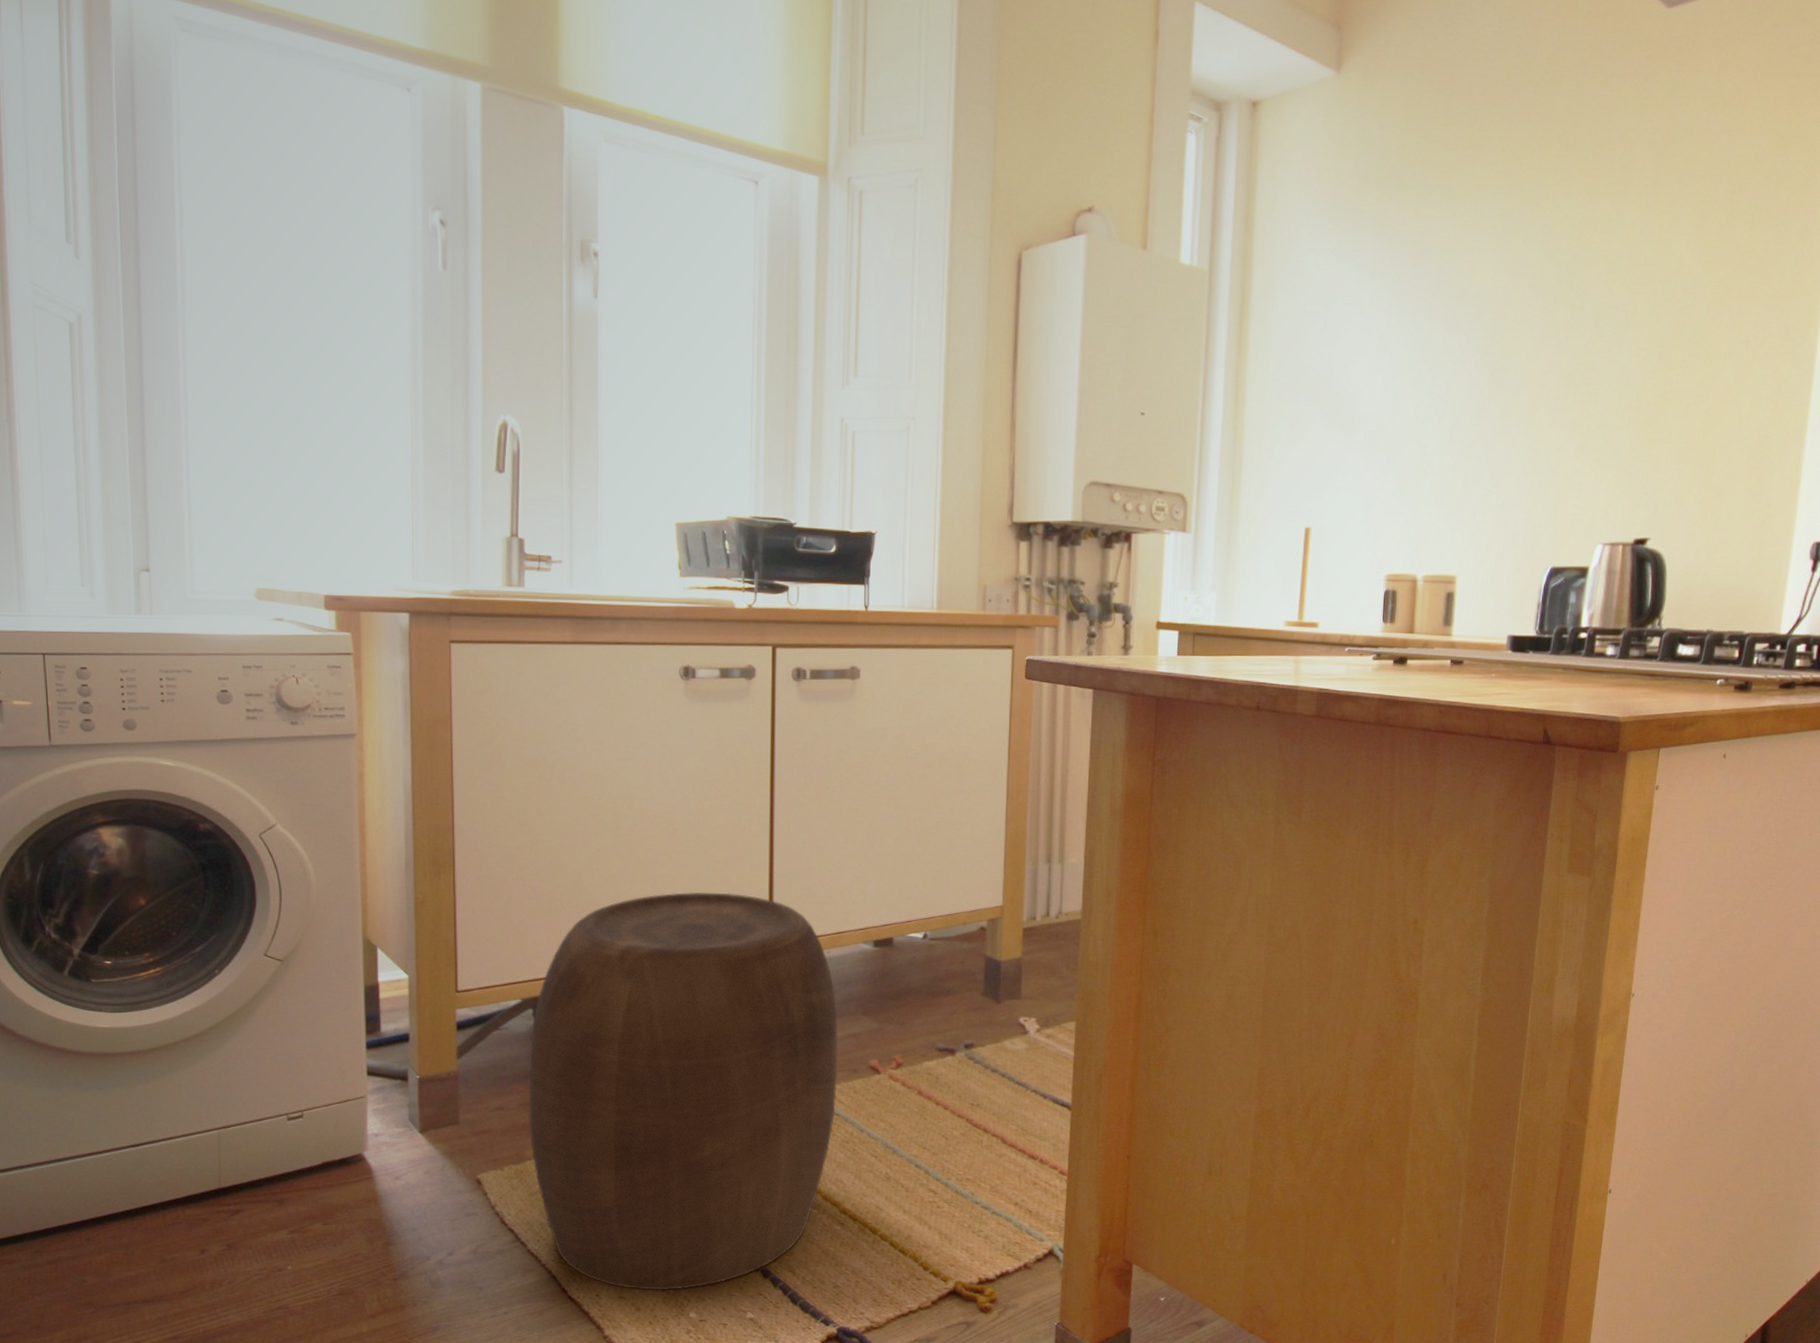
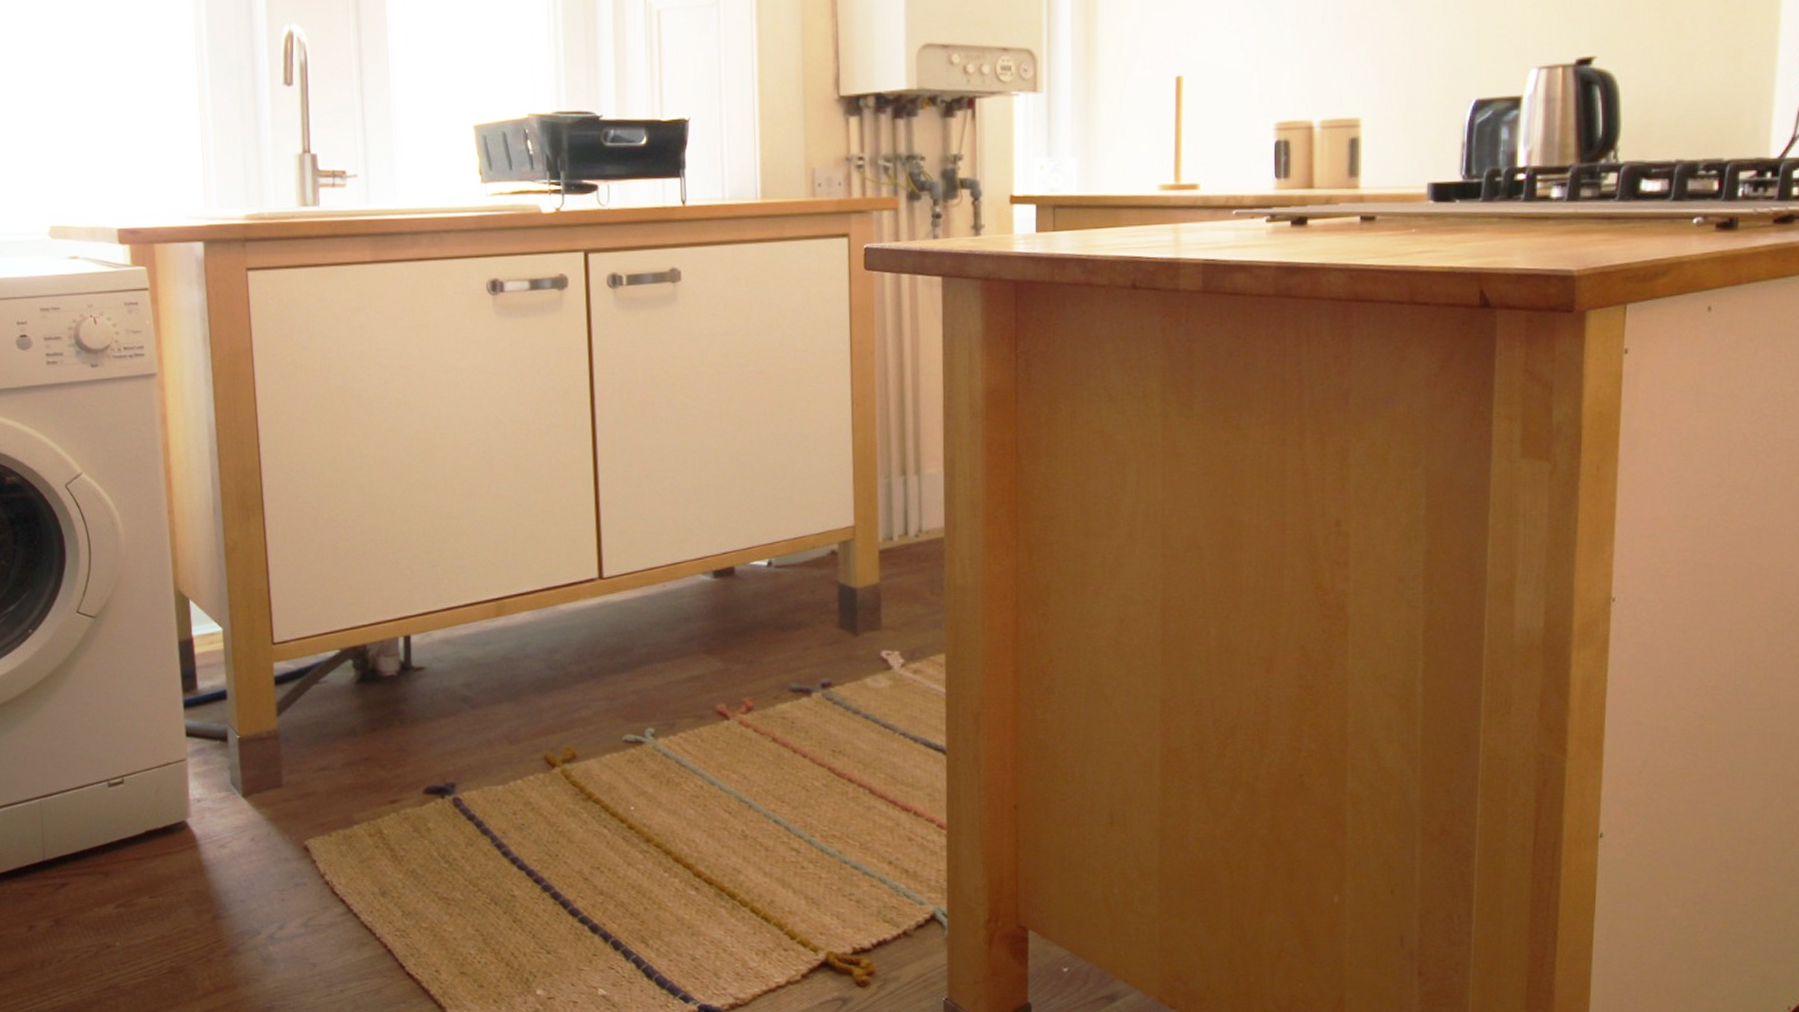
stool: present [528,891,839,1290] -> none [351,524,683,965]

